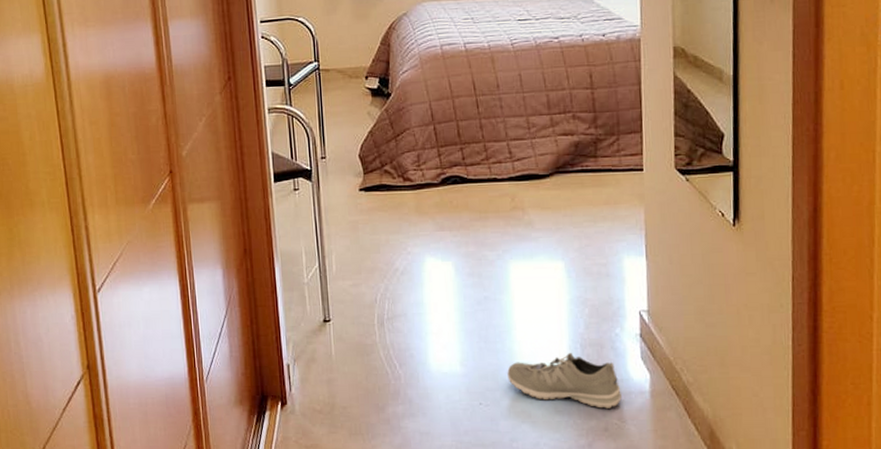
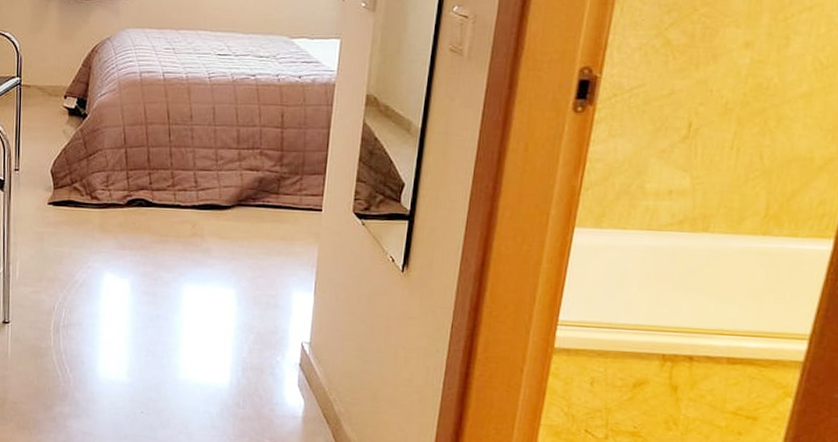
sneaker: present [507,352,622,409] -> none [170,373,275,429]

